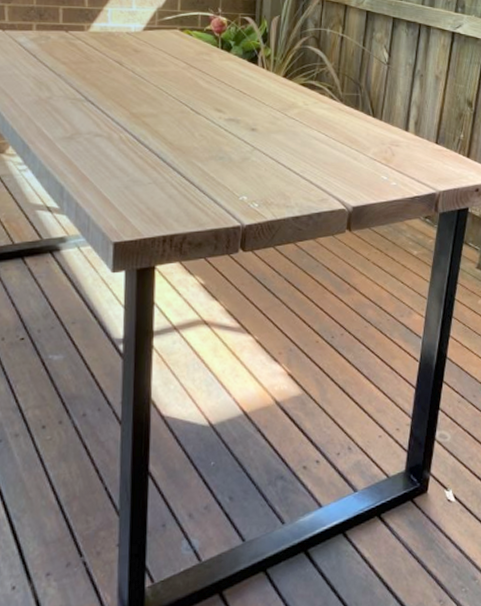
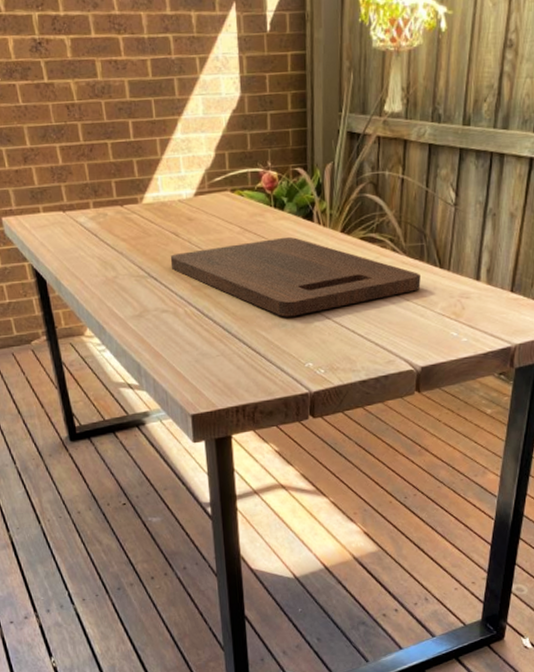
cutting board: none [110,76,355,151] -> present [170,236,421,317]

